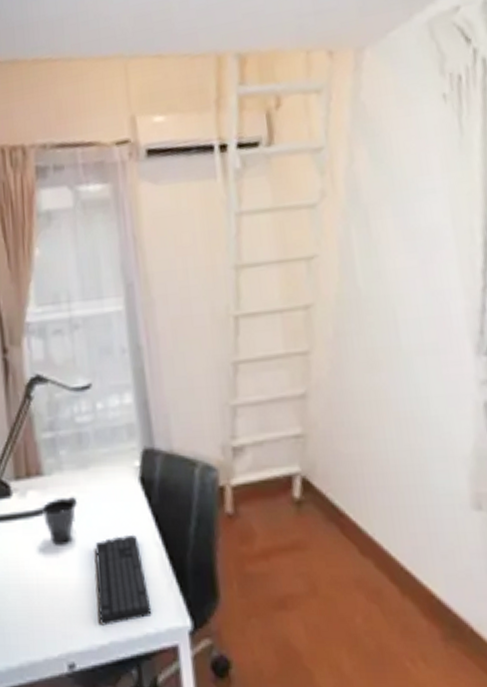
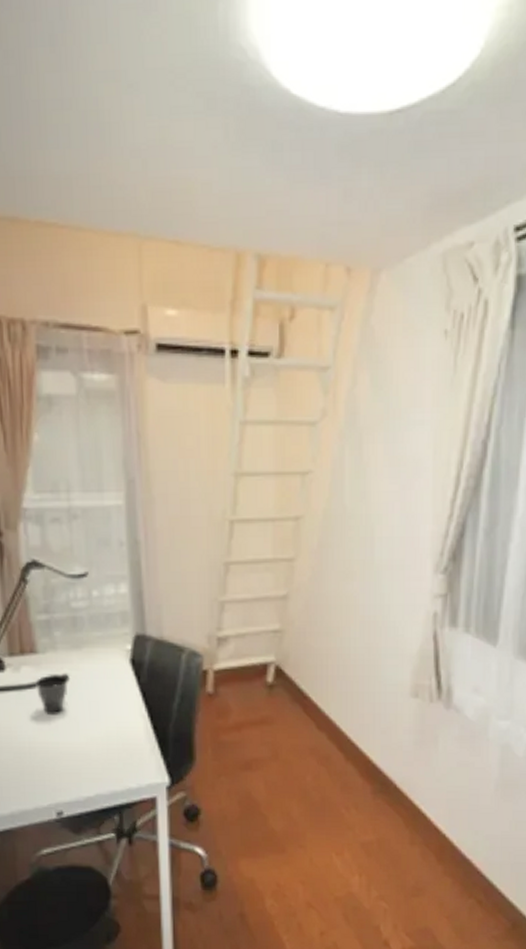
keyboard: present [95,534,152,626] -> none [85,707,135,781]

